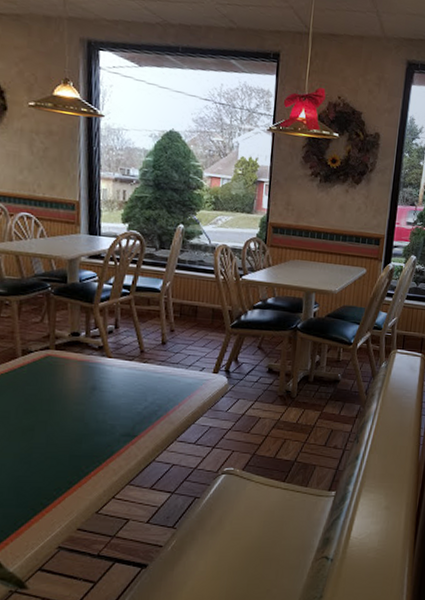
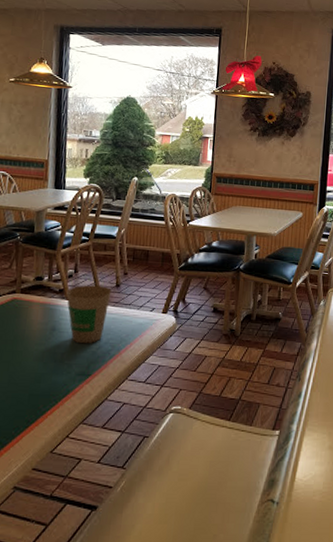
paper cup: none [106,342,157,404] -> present [66,285,111,344]

